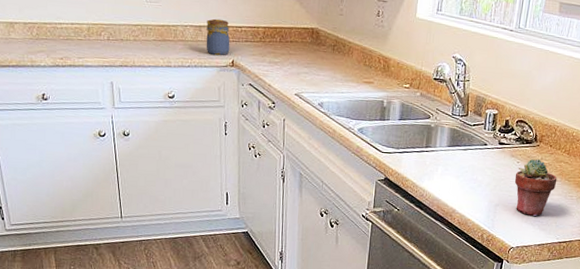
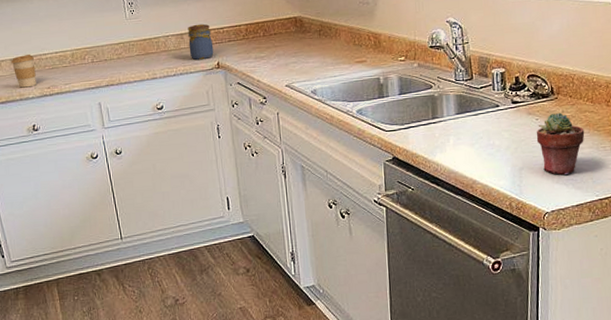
coffee cup: none [24,20,50,55] -> present [11,55,37,88]

